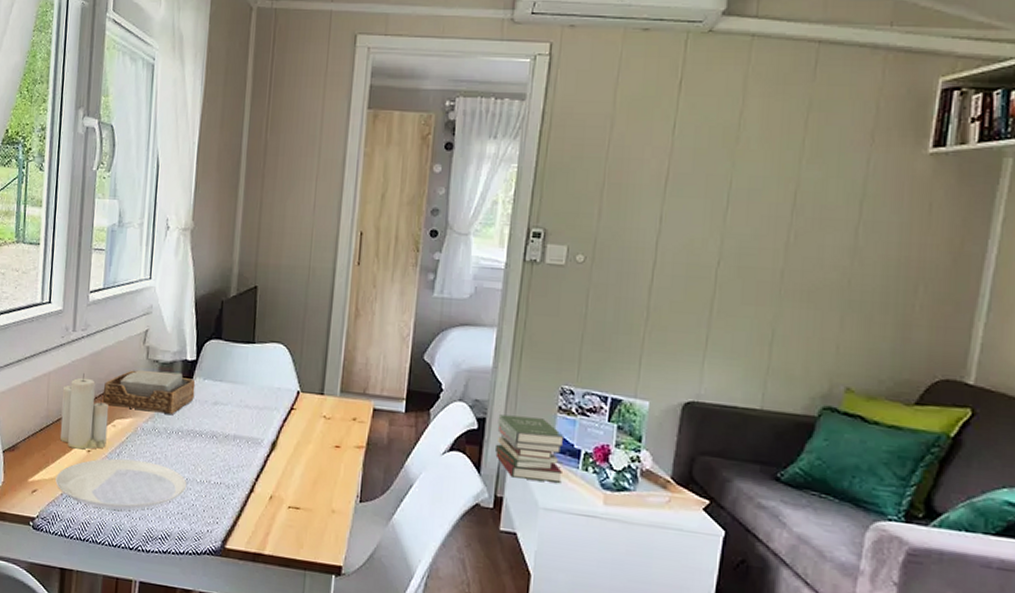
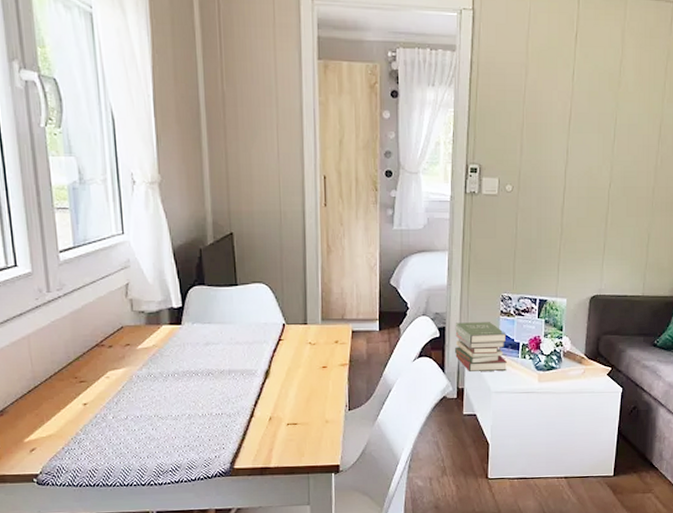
plate: present [55,458,187,511] -> none [54,405,190,455]
candle: present [60,373,109,450] -> none [46,332,102,404]
napkin holder: present [102,370,196,414] -> none [90,320,186,360]

